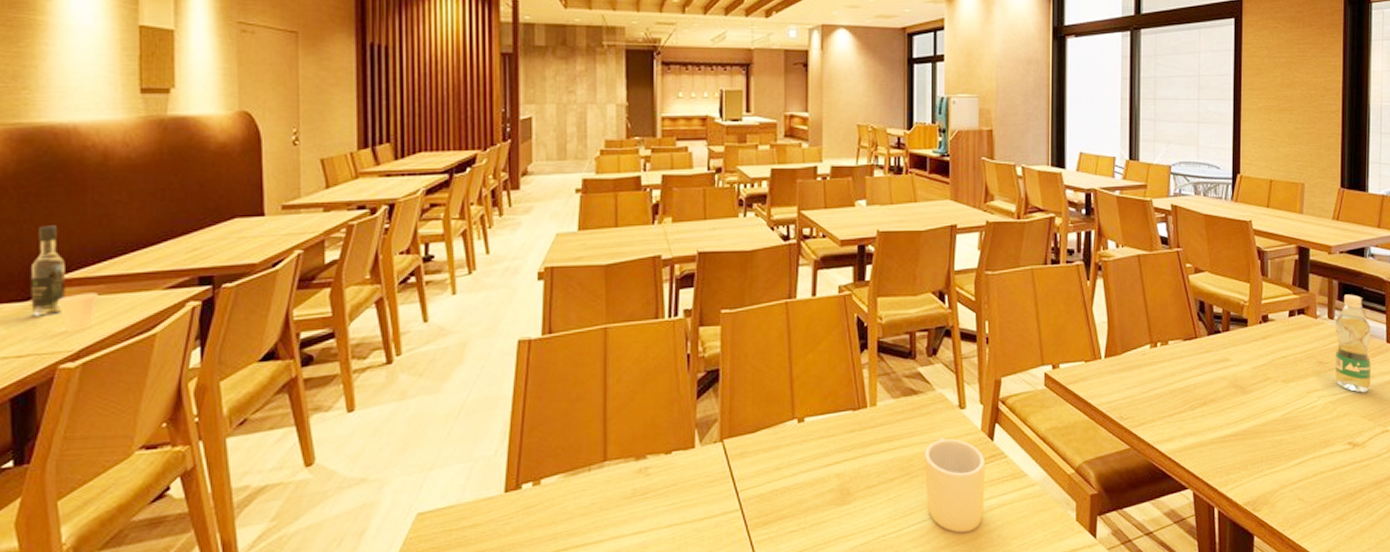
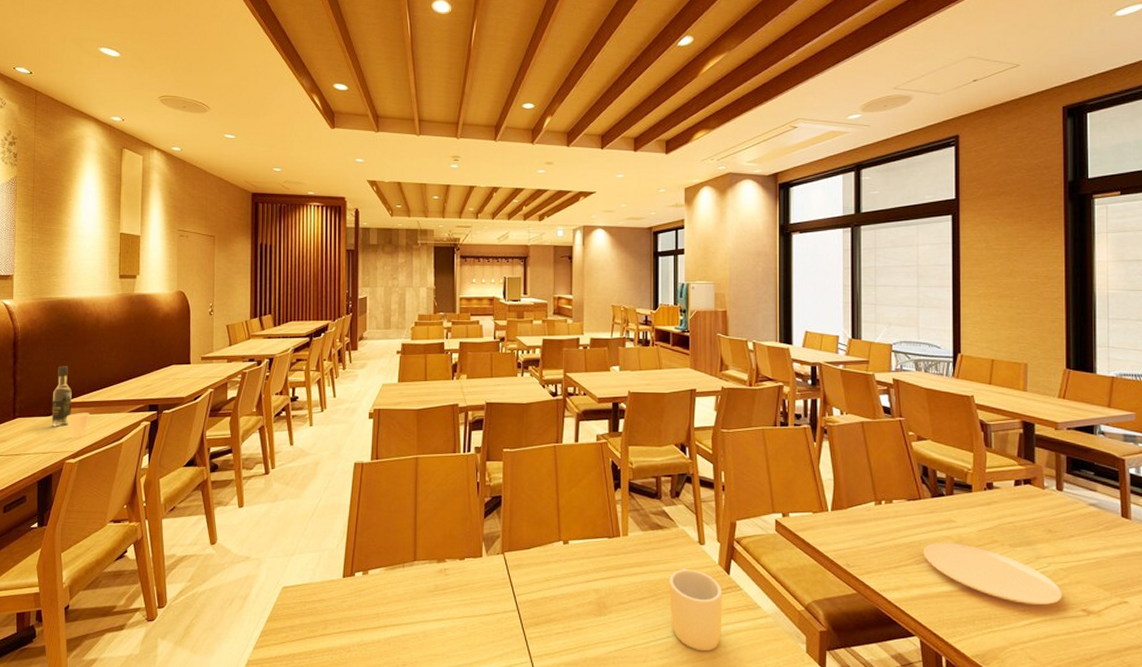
plate: none [1198,383,1331,443] -> present [923,542,1063,606]
bottle: present [1334,294,1371,393] -> none [1064,468,1105,563]

